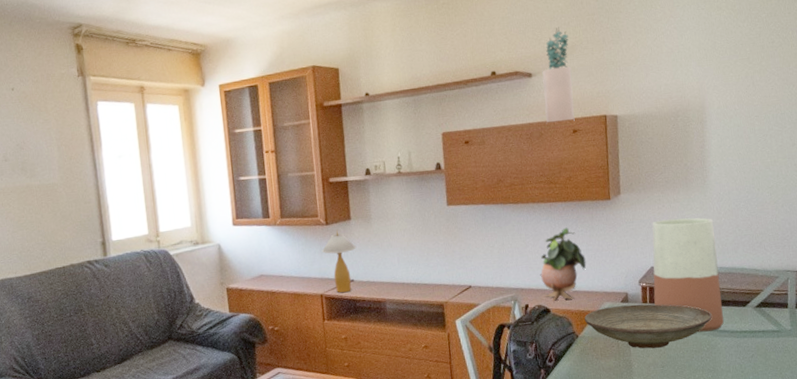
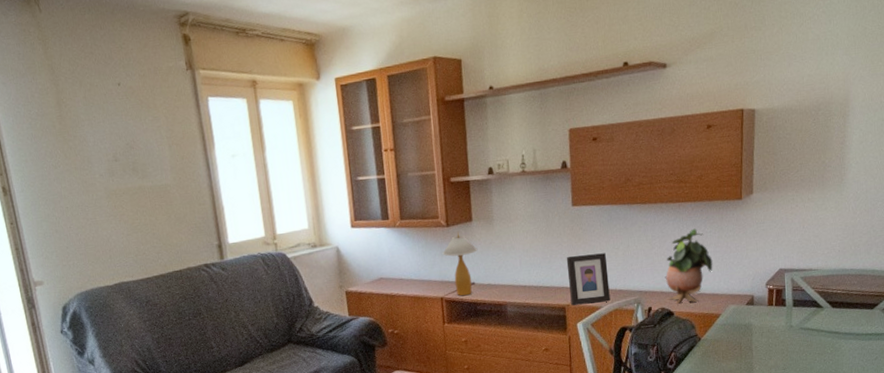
picture frame: none [443,251,488,303] -> present [566,253,610,306]
vase: present [542,26,575,123] -> none [677,11,710,118]
decorative bowl: present [584,304,712,349] -> none [707,306,838,351]
vase: present [652,217,724,333] -> none [780,218,850,335]

